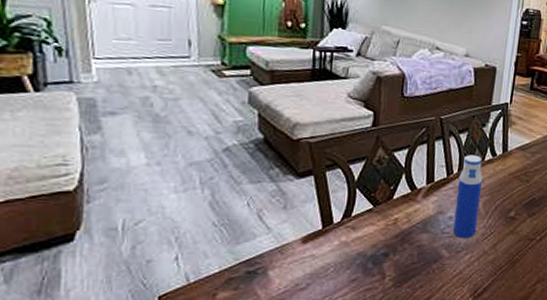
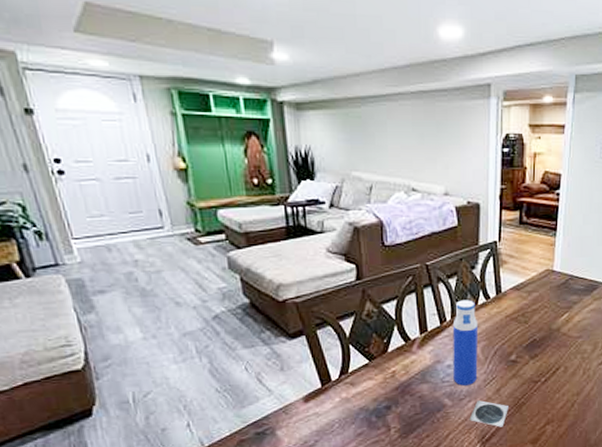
coaster: none [464,254,503,283] -> present [469,400,508,427]

